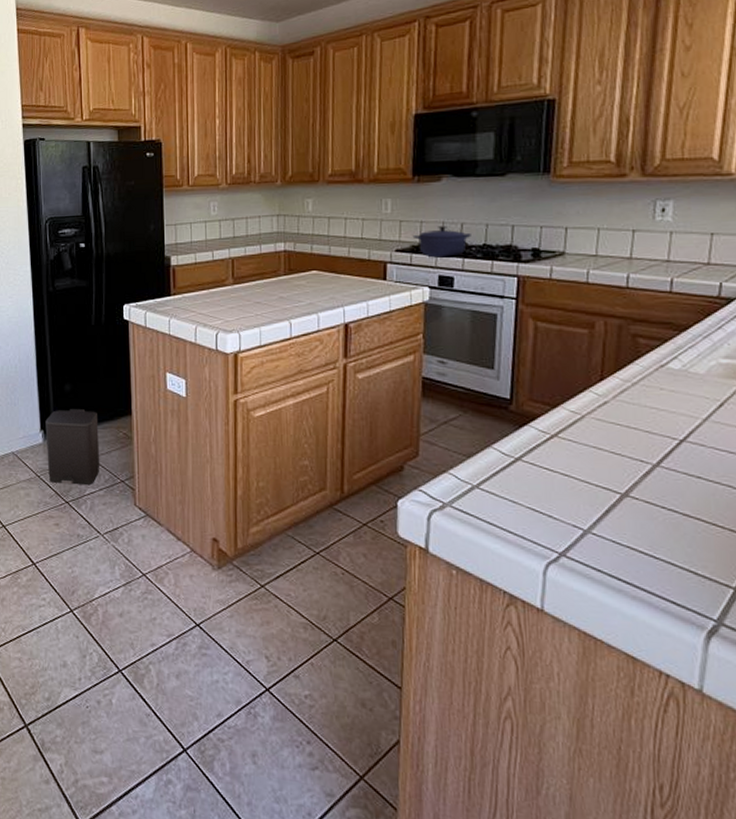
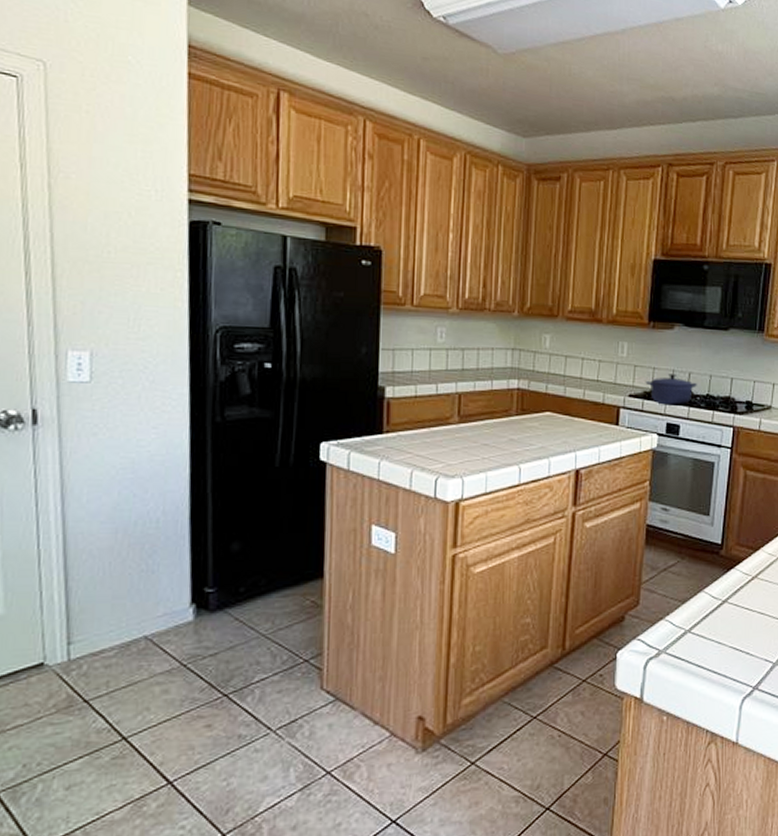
pedal bin: present [45,409,100,485] -> none [198,574,277,672]

